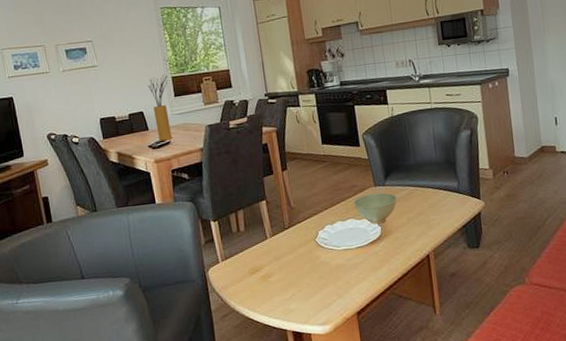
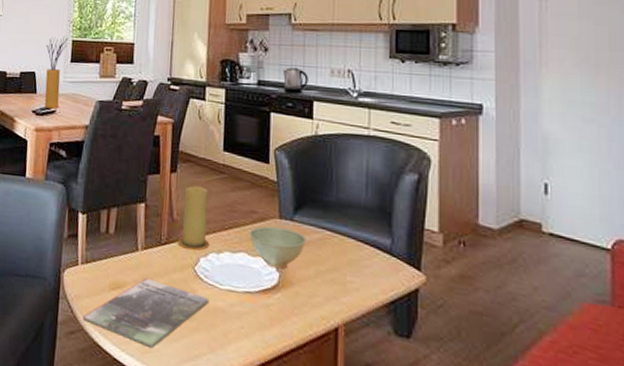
magazine: none [232,257,332,308] -> present [83,278,210,348]
candle: none [296,176,324,228] -> present [177,185,210,250]
kettle: none [359,66,380,88] -> present [283,67,309,94]

